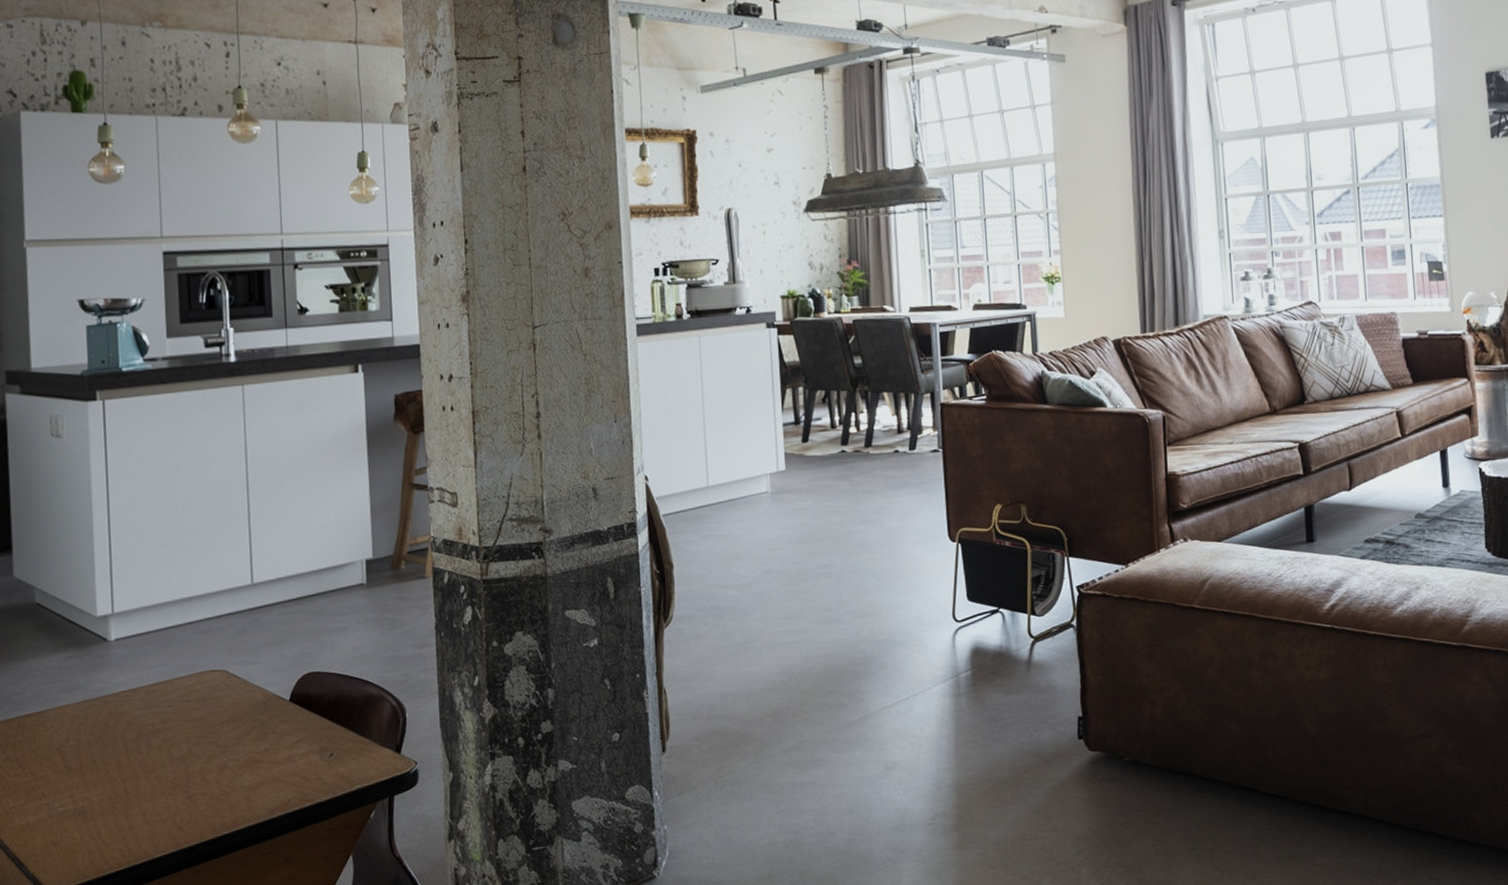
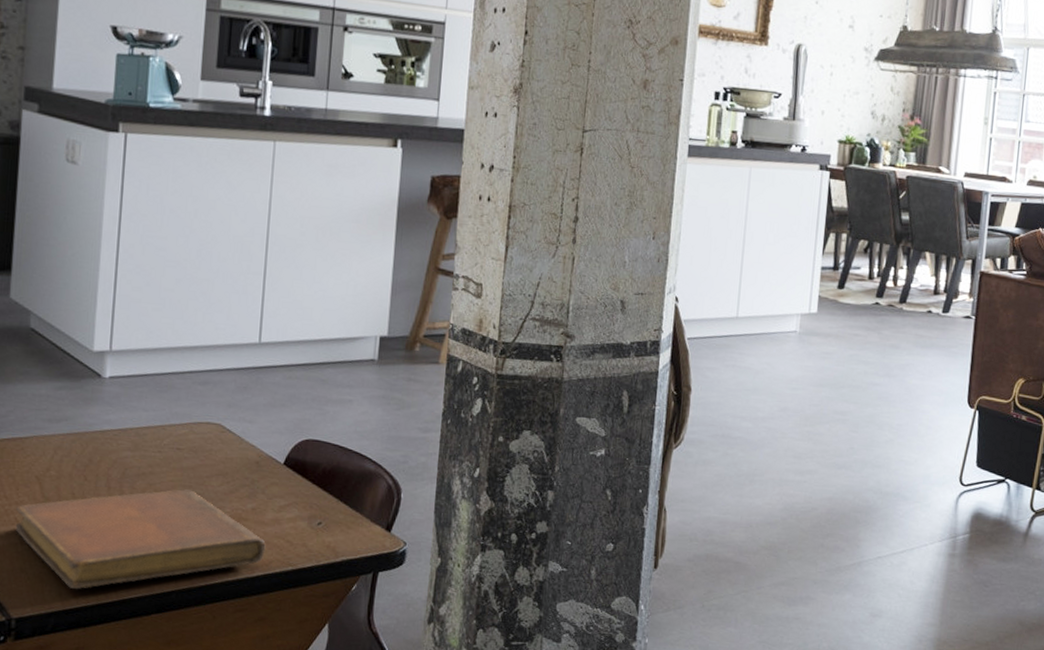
notebook: none [42,740,283,855] -> present [15,489,266,589]

